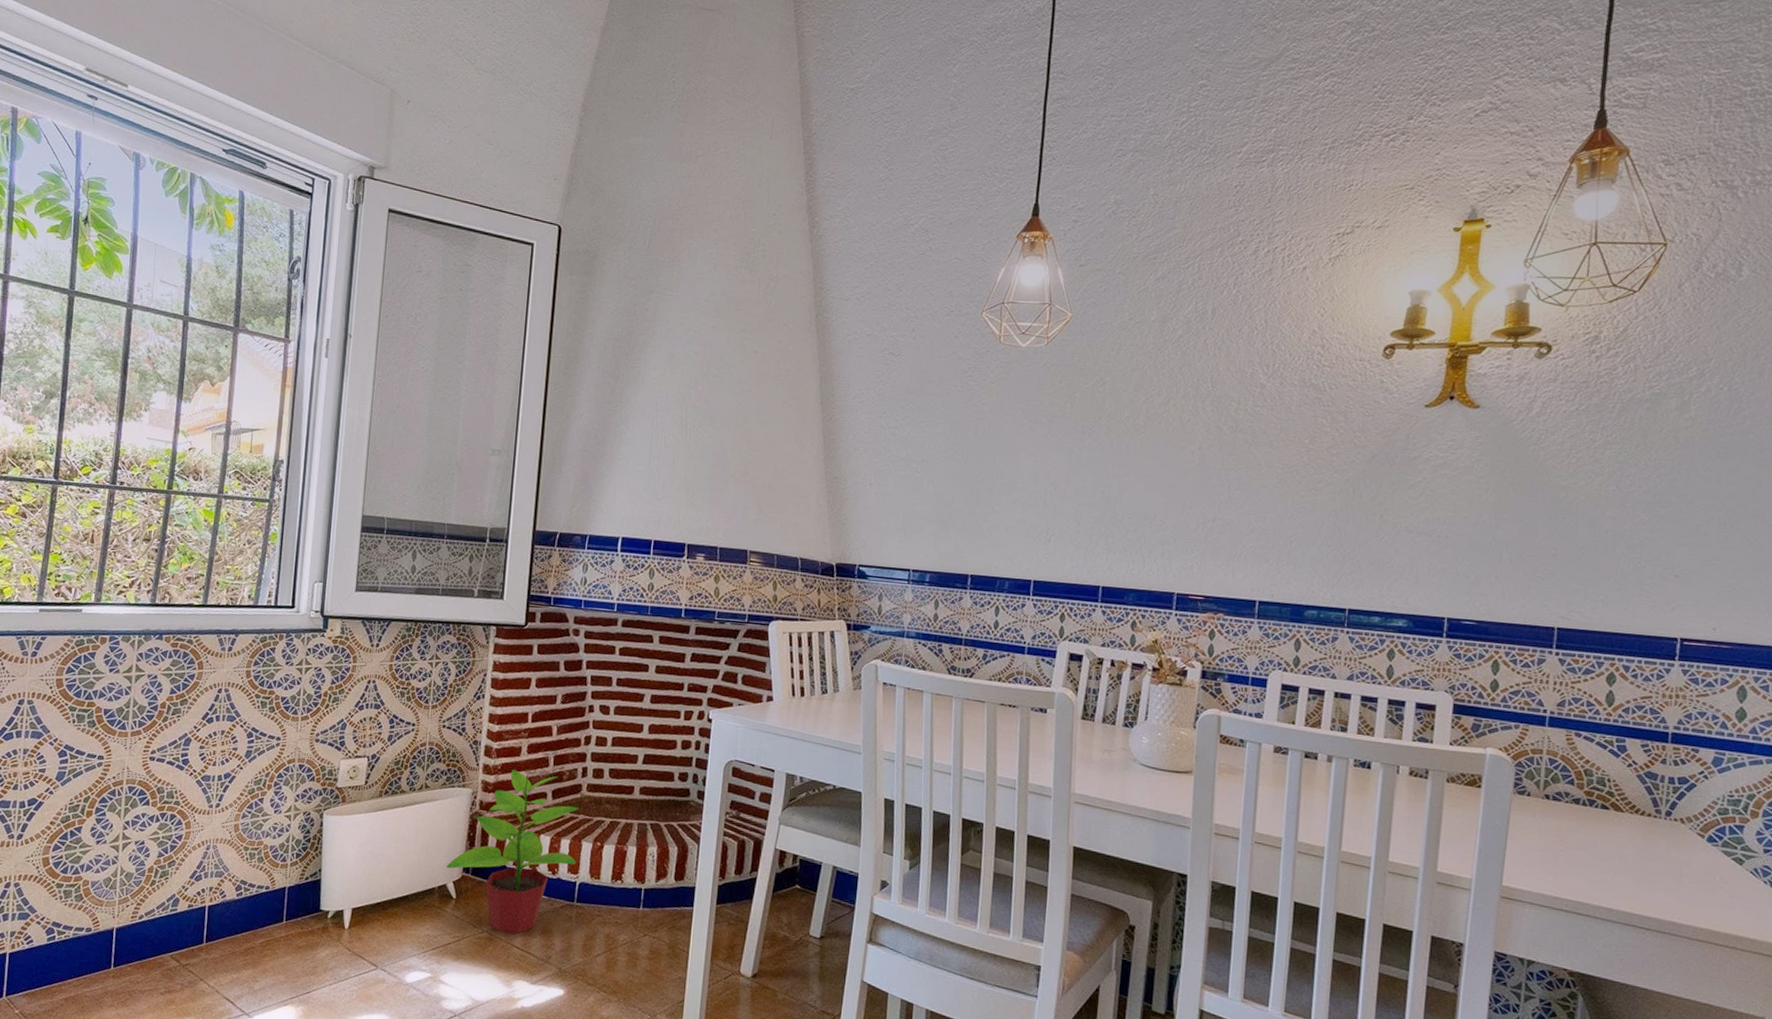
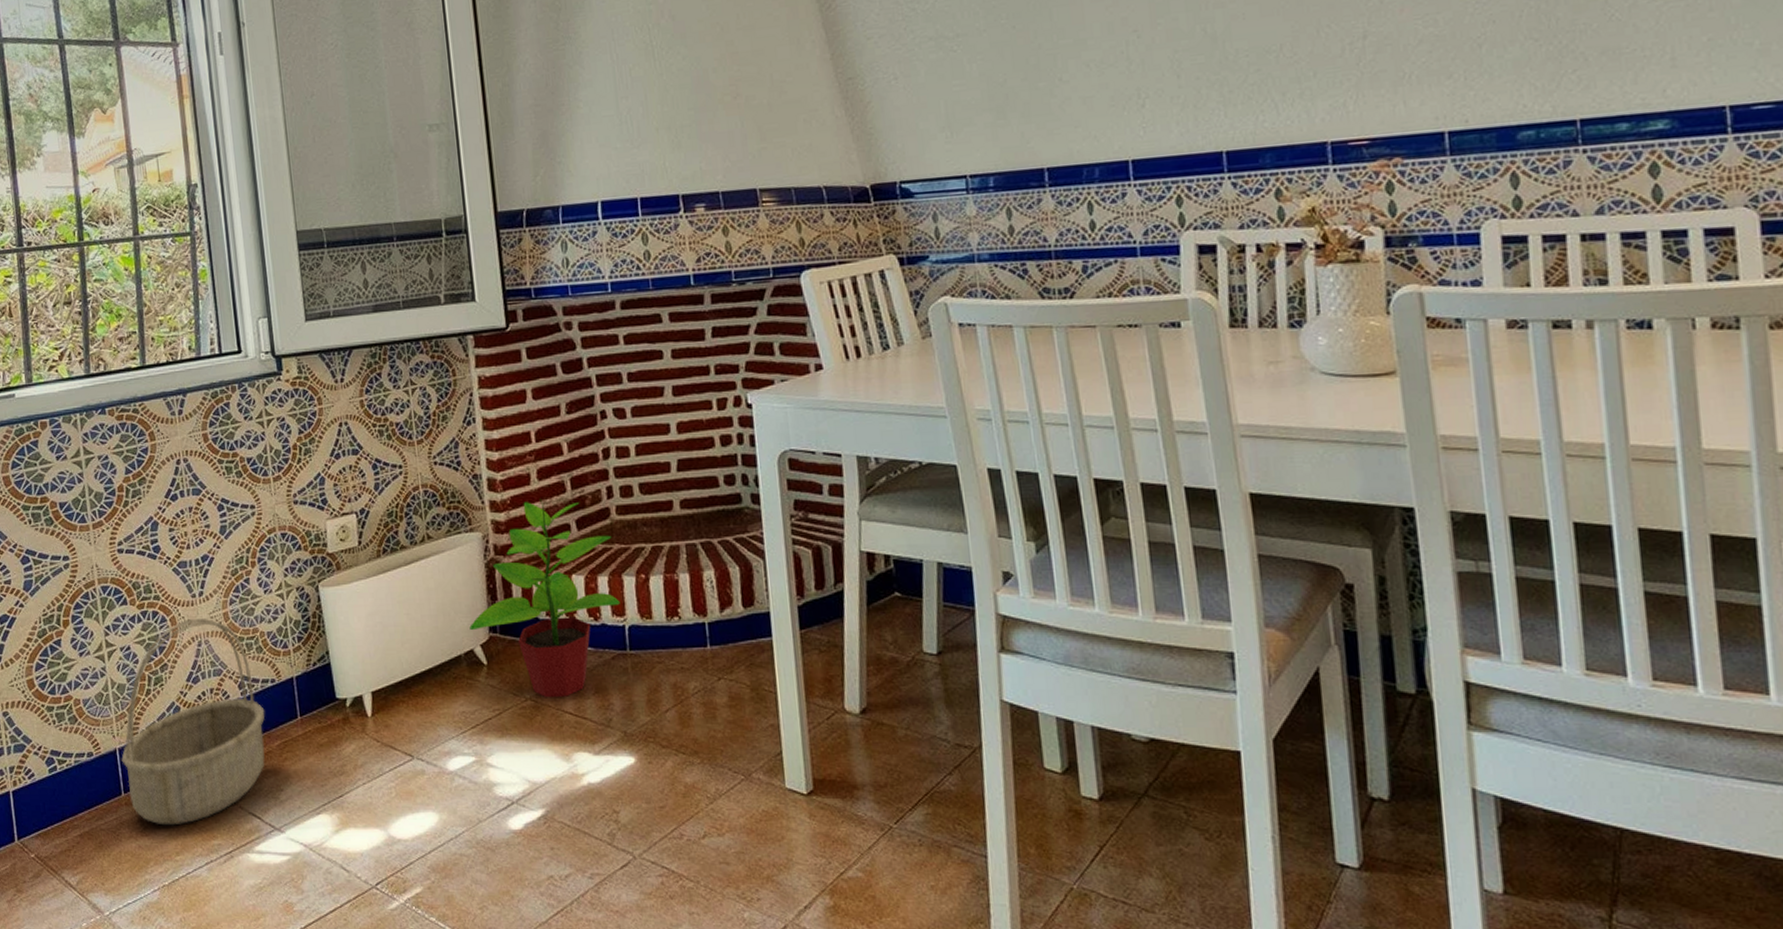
basket: none [117,825,255,1001] -> present [121,617,265,826]

